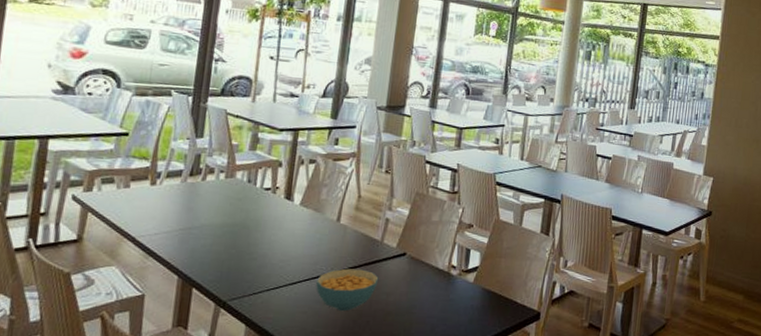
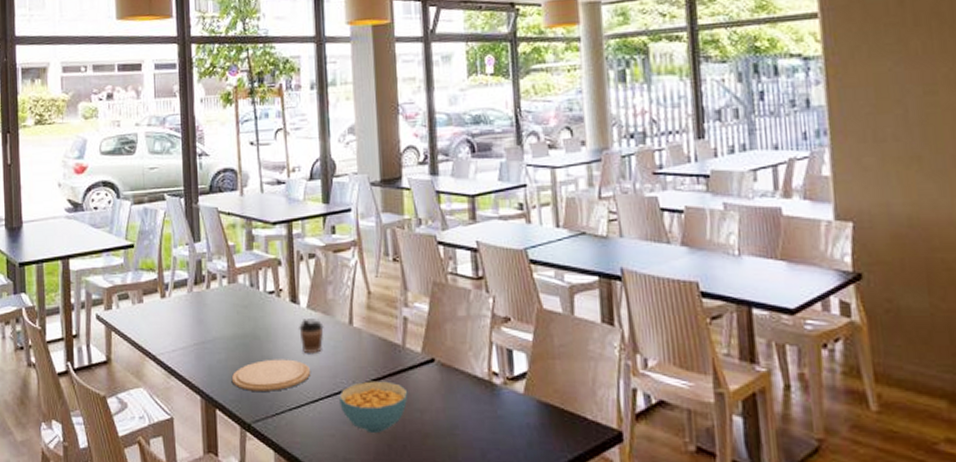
plate: none [213,246,294,274] -> present [231,359,311,391]
coffee cup: none [288,212,313,244] -> present [299,317,324,355]

